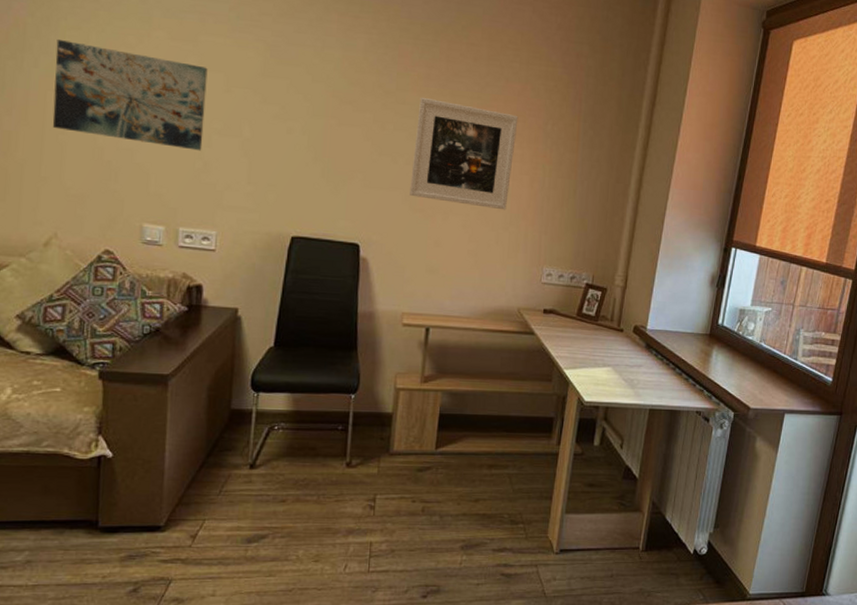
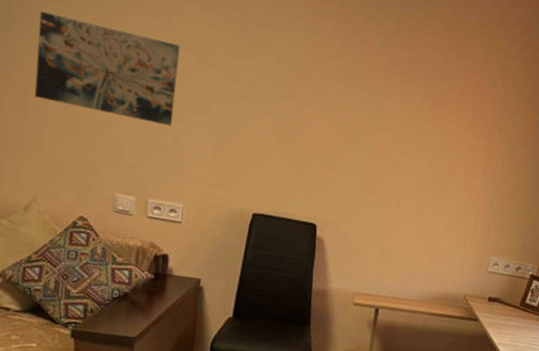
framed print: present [410,97,519,210] -> none [366,84,475,199]

